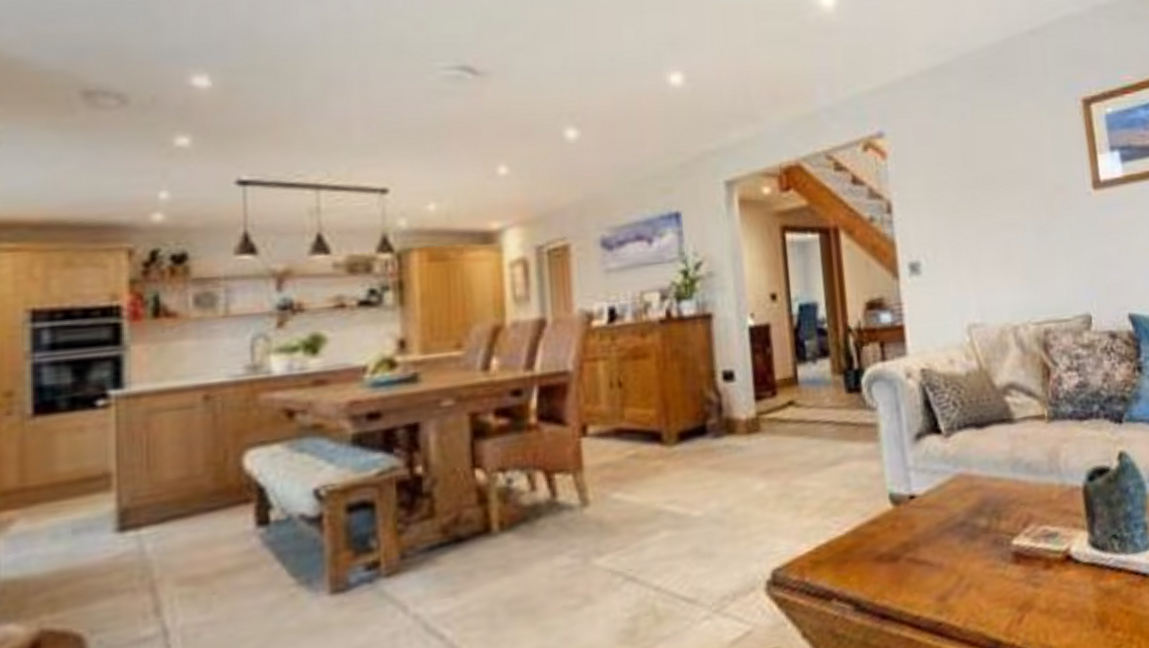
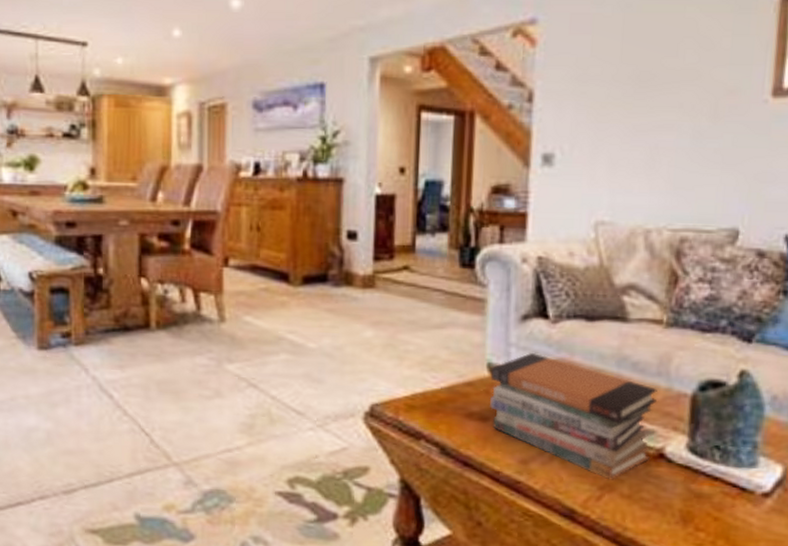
book stack: none [893,473,1060,598] -> present [490,353,657,480]

